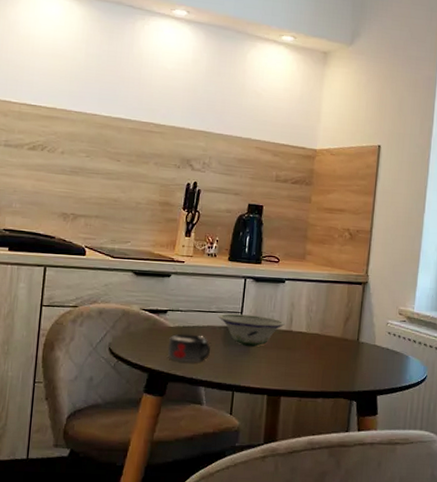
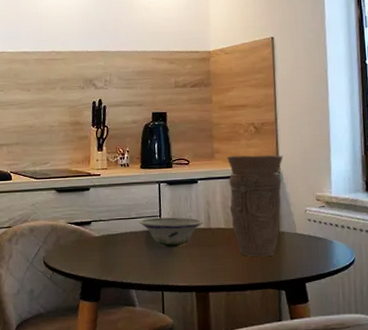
mug: present [168,333,211,363] -> none [96,241,137,268]
vase: none [313,259,373,366] -> present [227,155,283,257]

